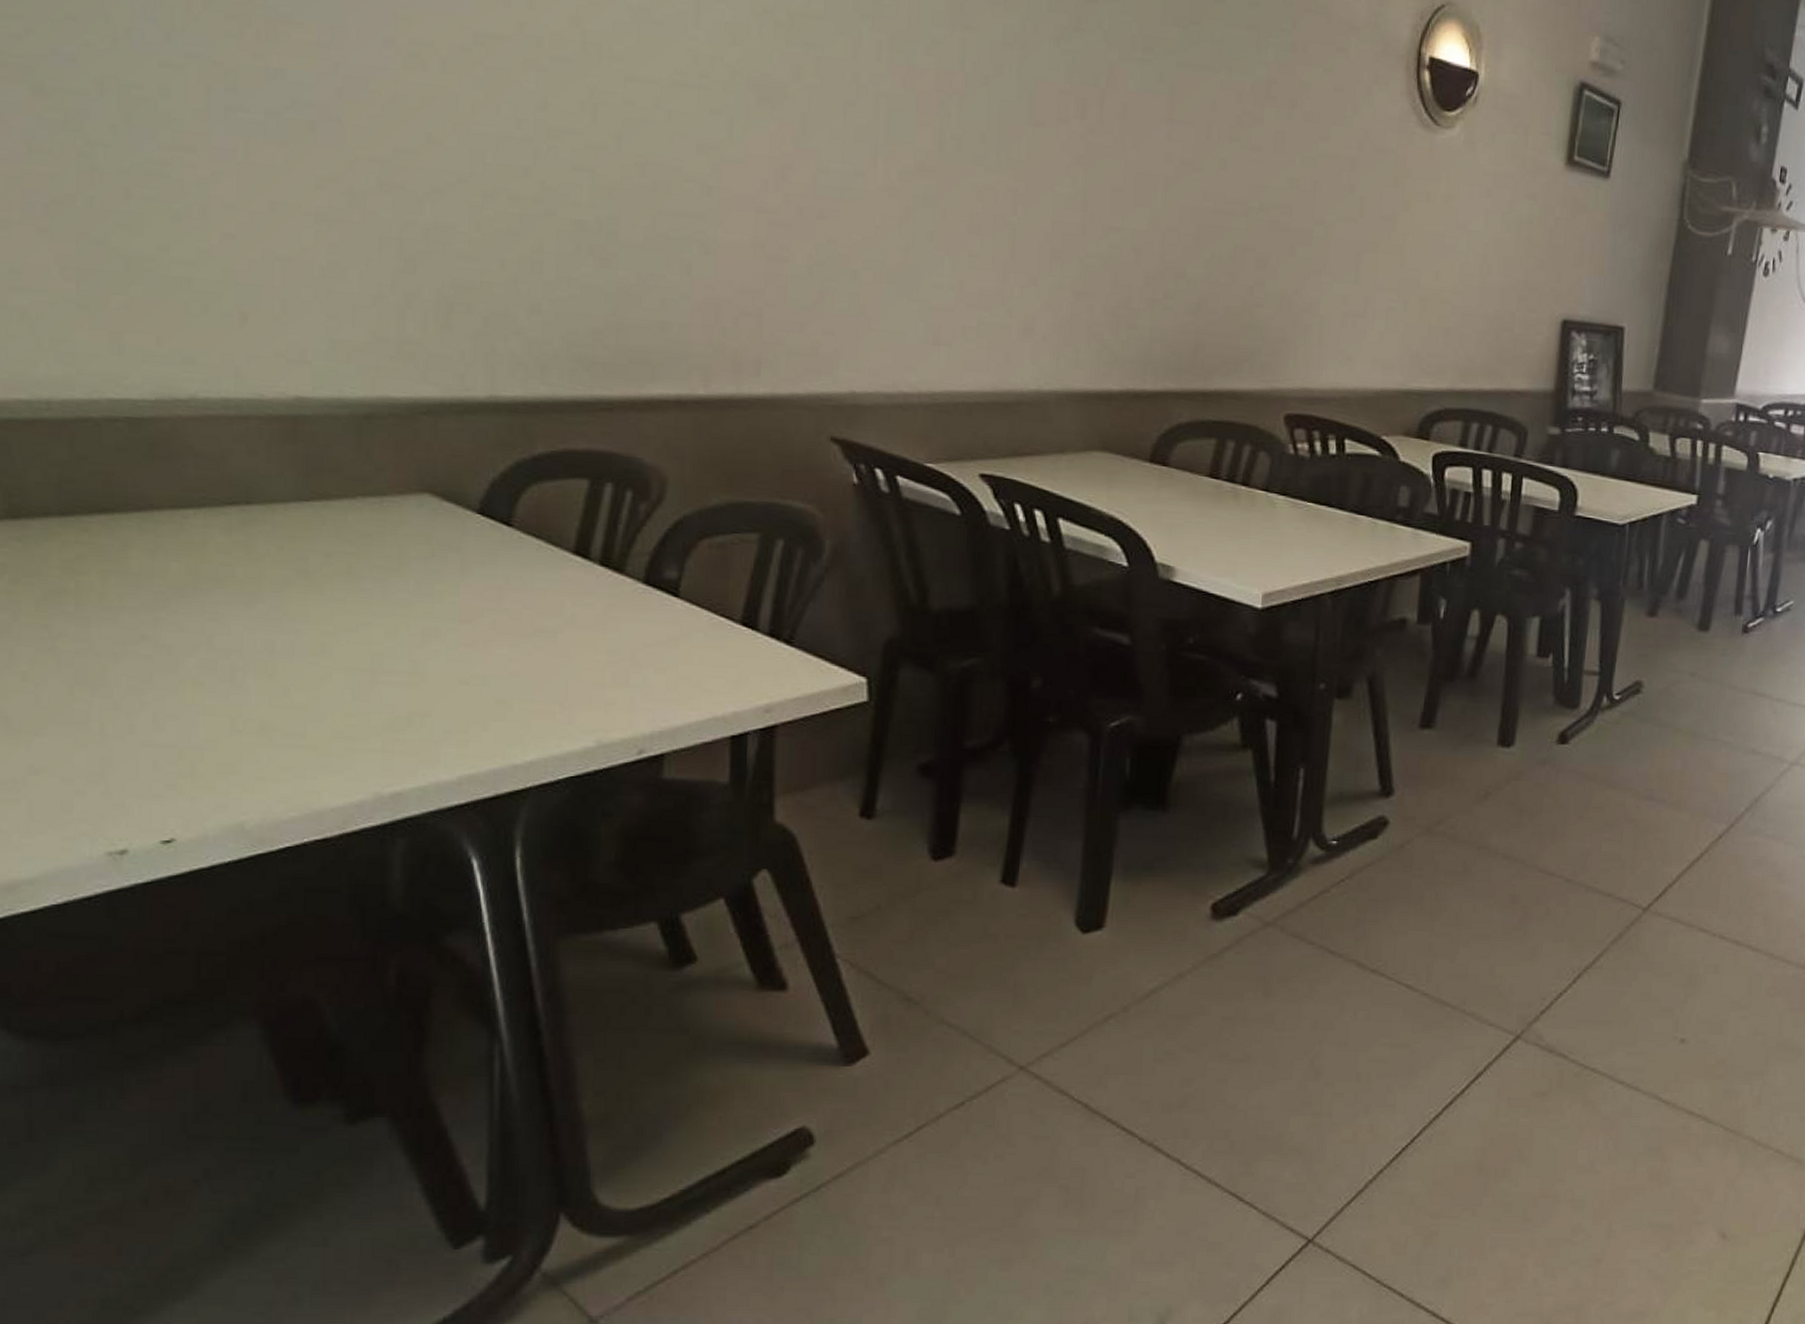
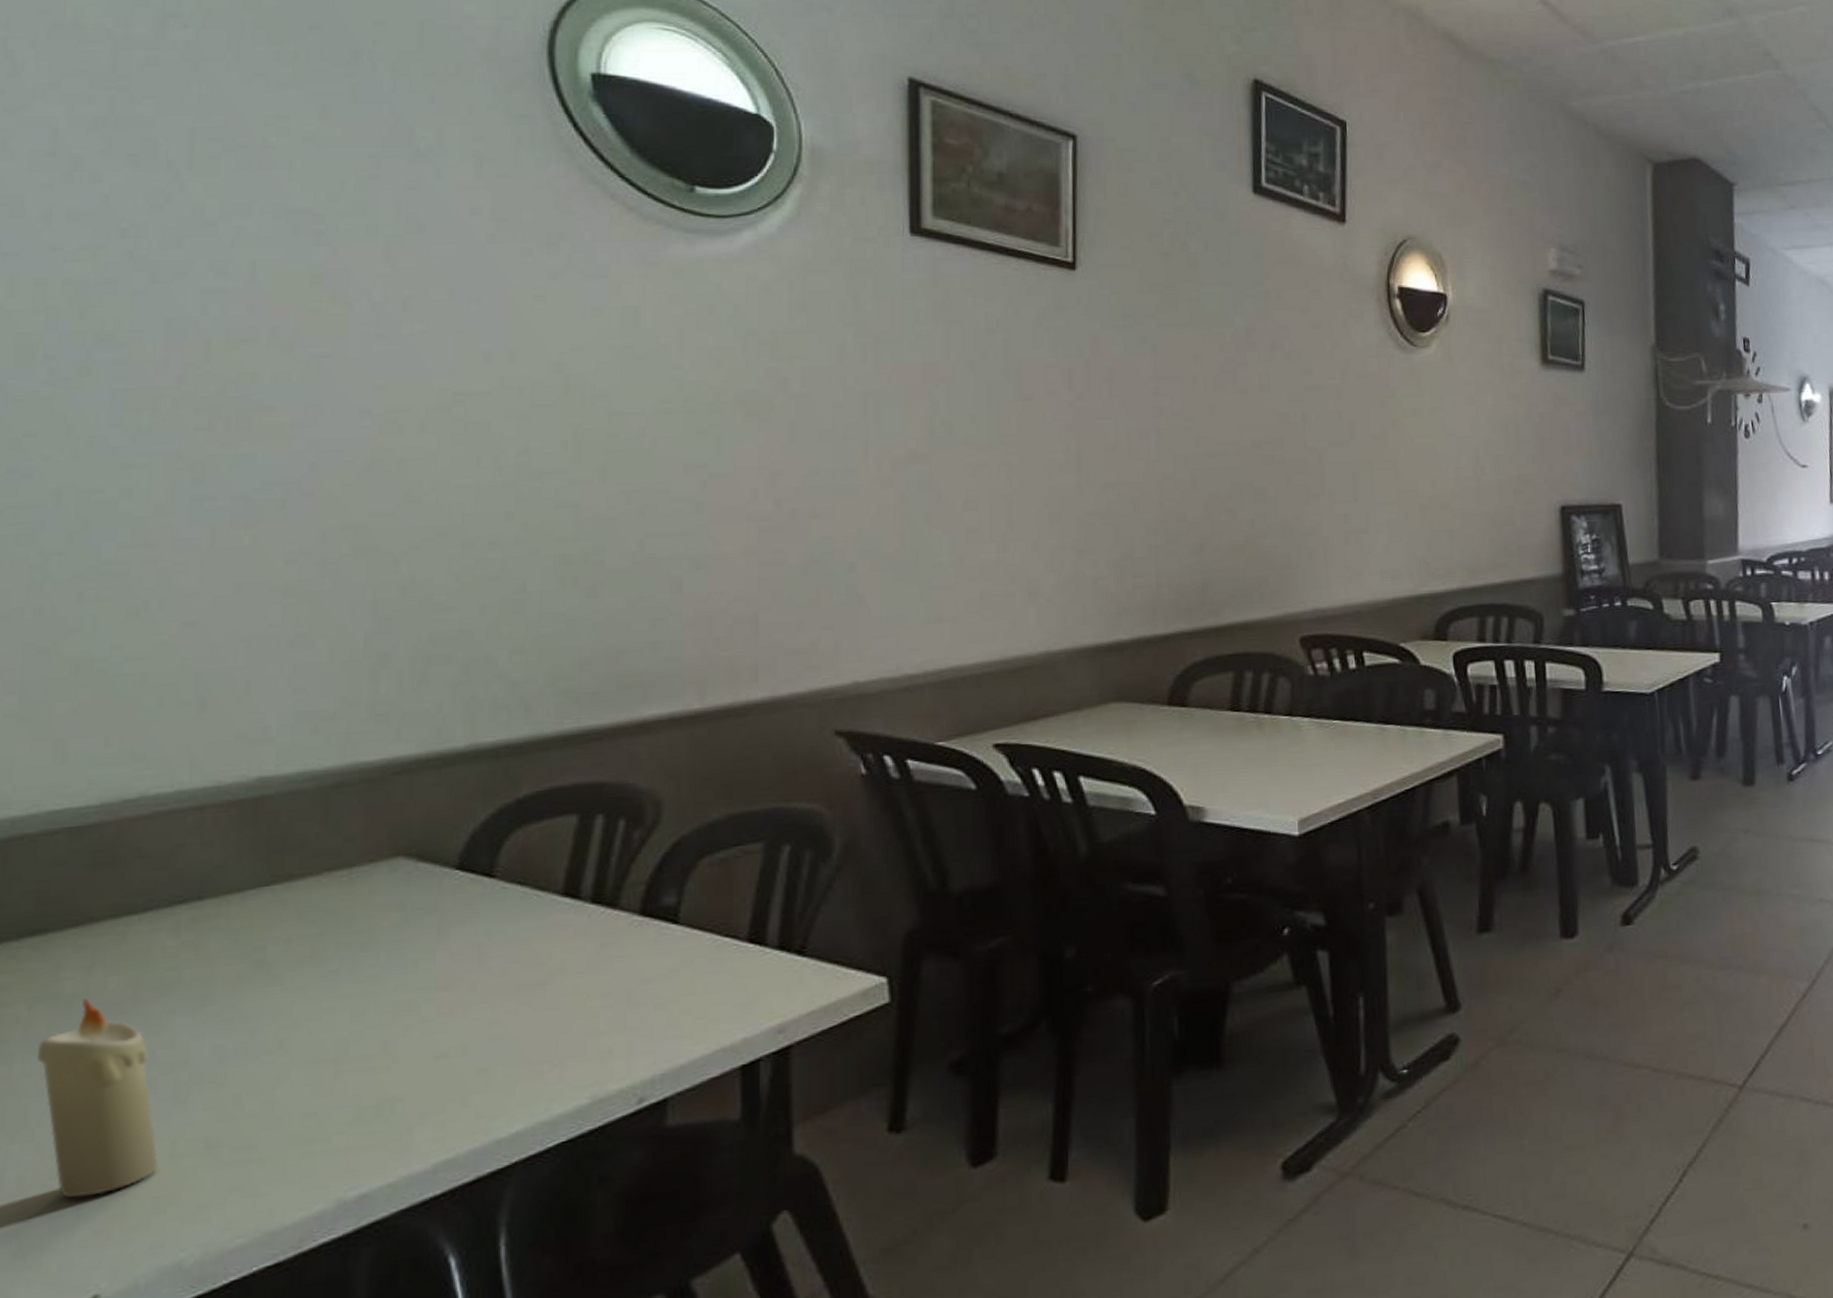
candle: none [111,578,220,755] -> present [36,998,158,1199]

